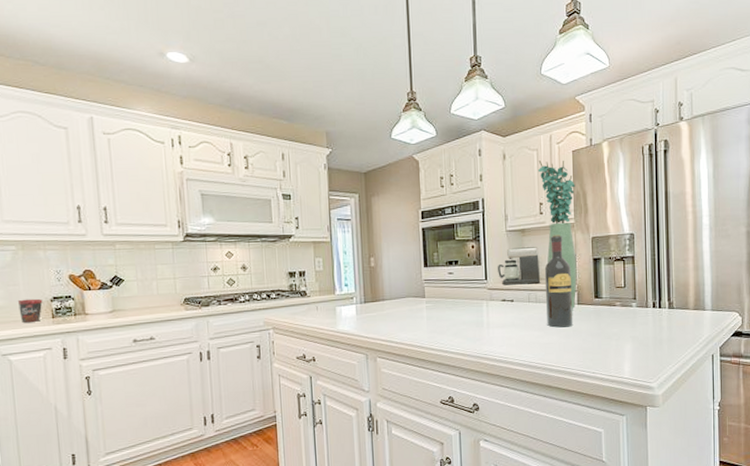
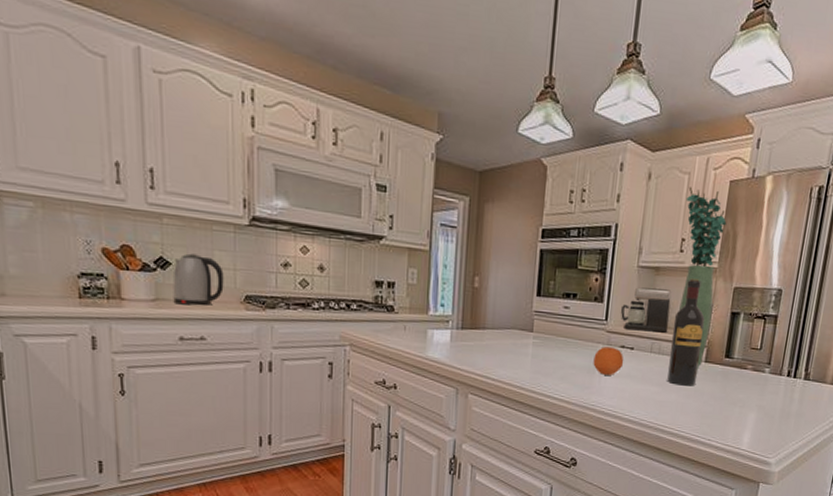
food container: present [18,298,43,322] -> none [36,270,68,300]
kettle: none [125,270,167,313] -> present [172,253,224,306]
fruit: none [480,302,507,327] -> present [593,347,624,375]

